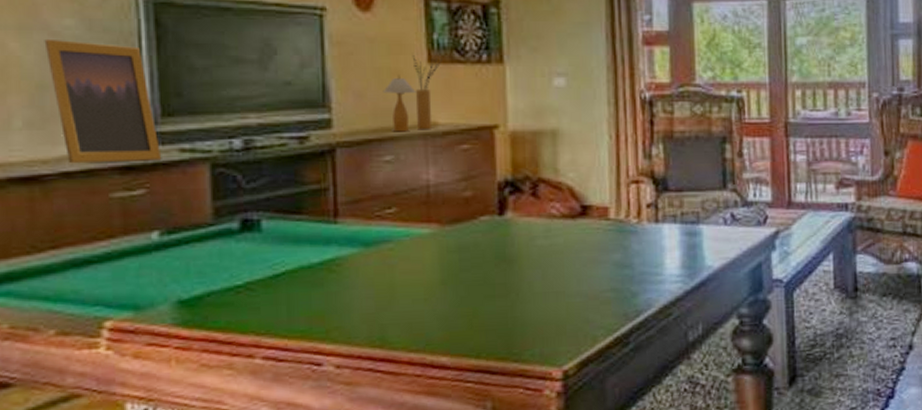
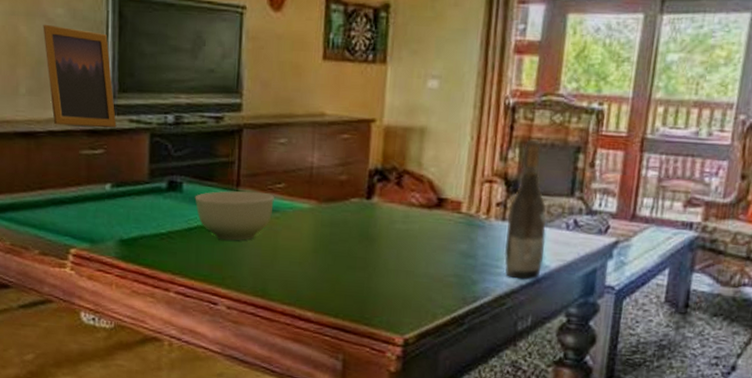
bowl: none [279,220,385,284] -> present [194,191,274,241]
table lamp: present [383,74,416,132] -> none [284,68,311,119]
vase: present [412,55,442,129] -> none [309,52,335,118]
wine bottle: none [661,133,705,284] -> present [504,139,547,280]

